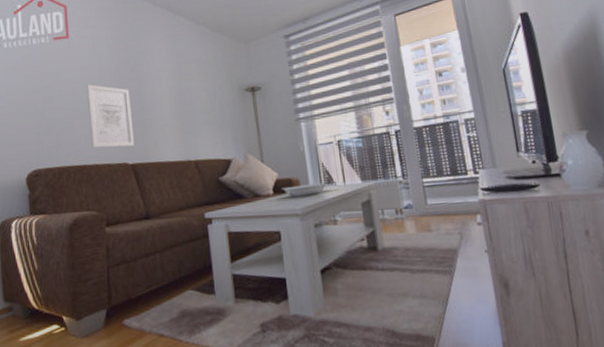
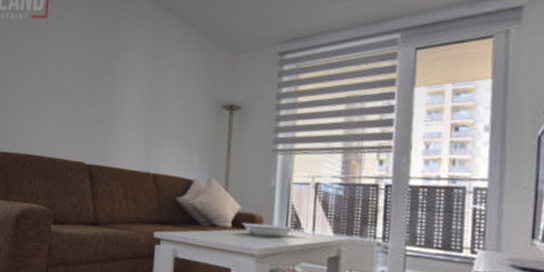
wall art: present [87,84,135,148] -> none [52,72,100,147]

